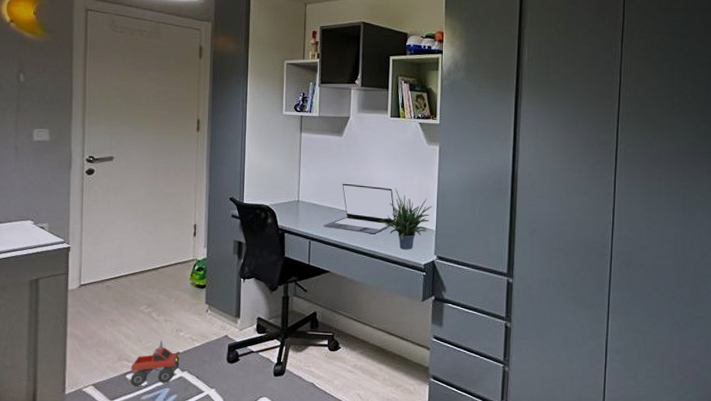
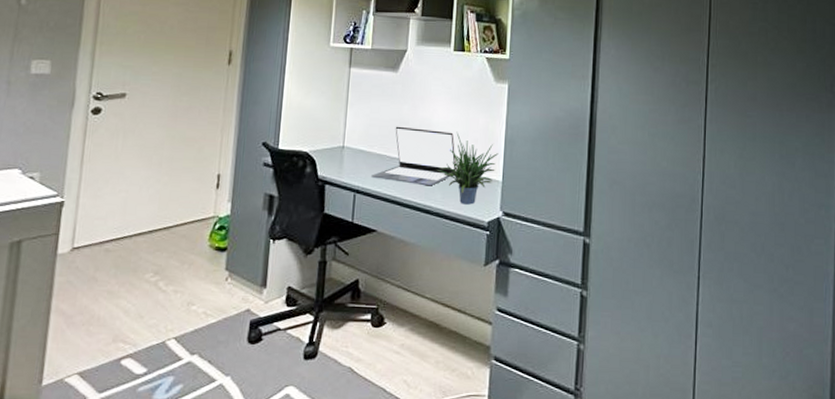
toy truck: present [130,340,180,386] -> none [125,315,191,374]

